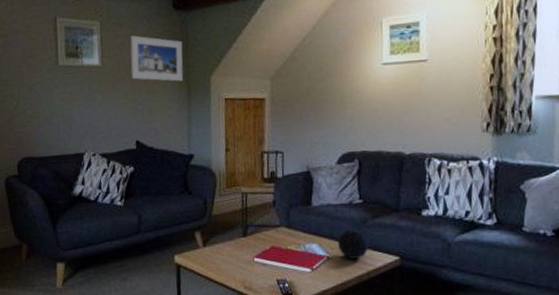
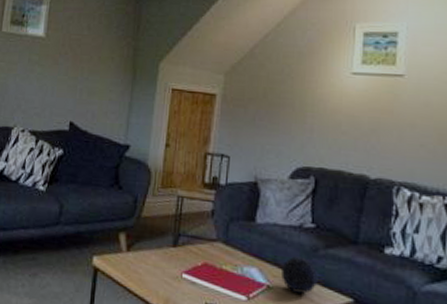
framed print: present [130,35,184,82] -> none [75,10,134,64]

